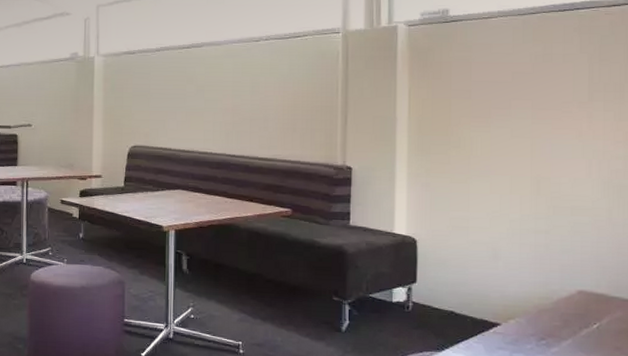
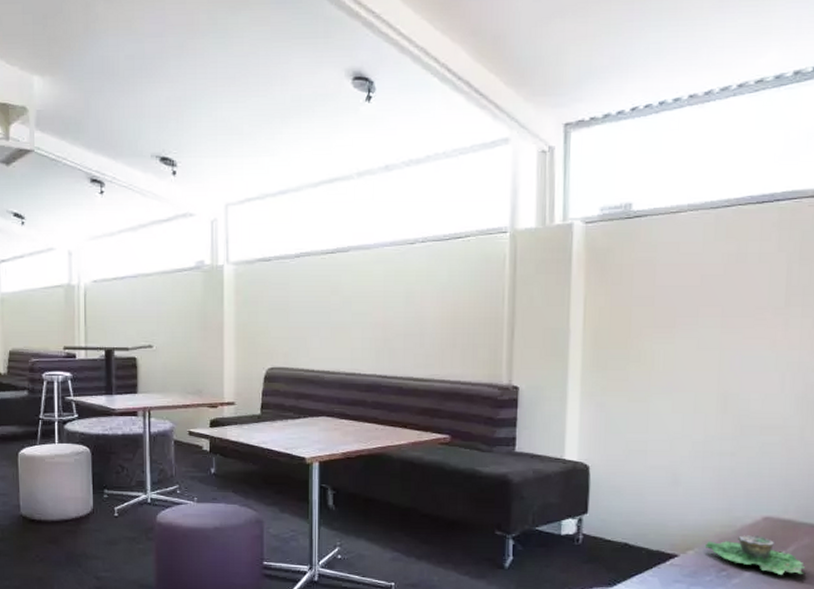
succulent planter: none [524,307,618,345] -> present [704,535,805,575]

